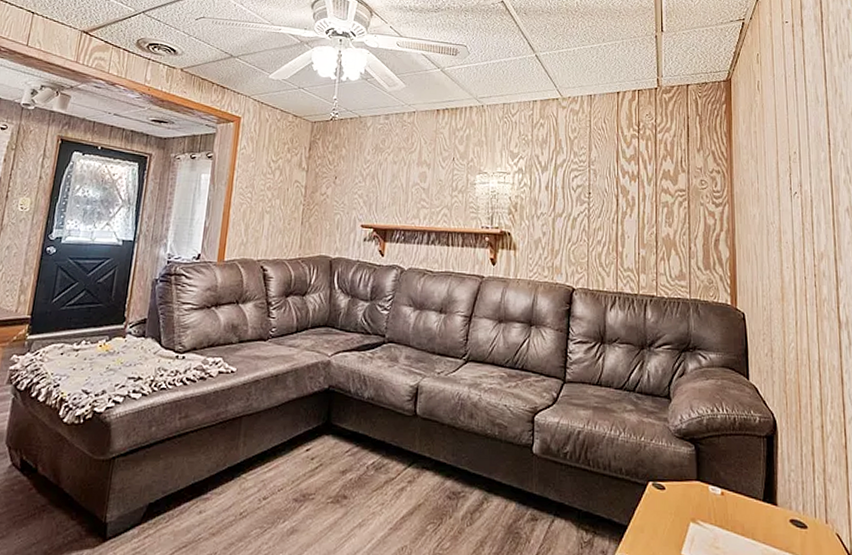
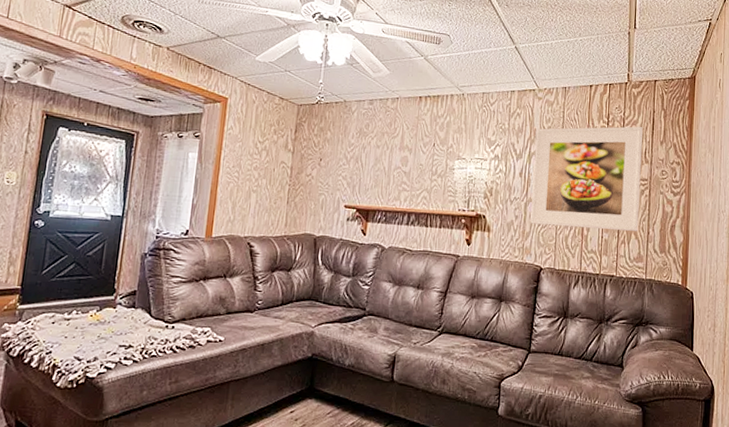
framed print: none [559,134,678,247] -> present [530,126,643,231]

